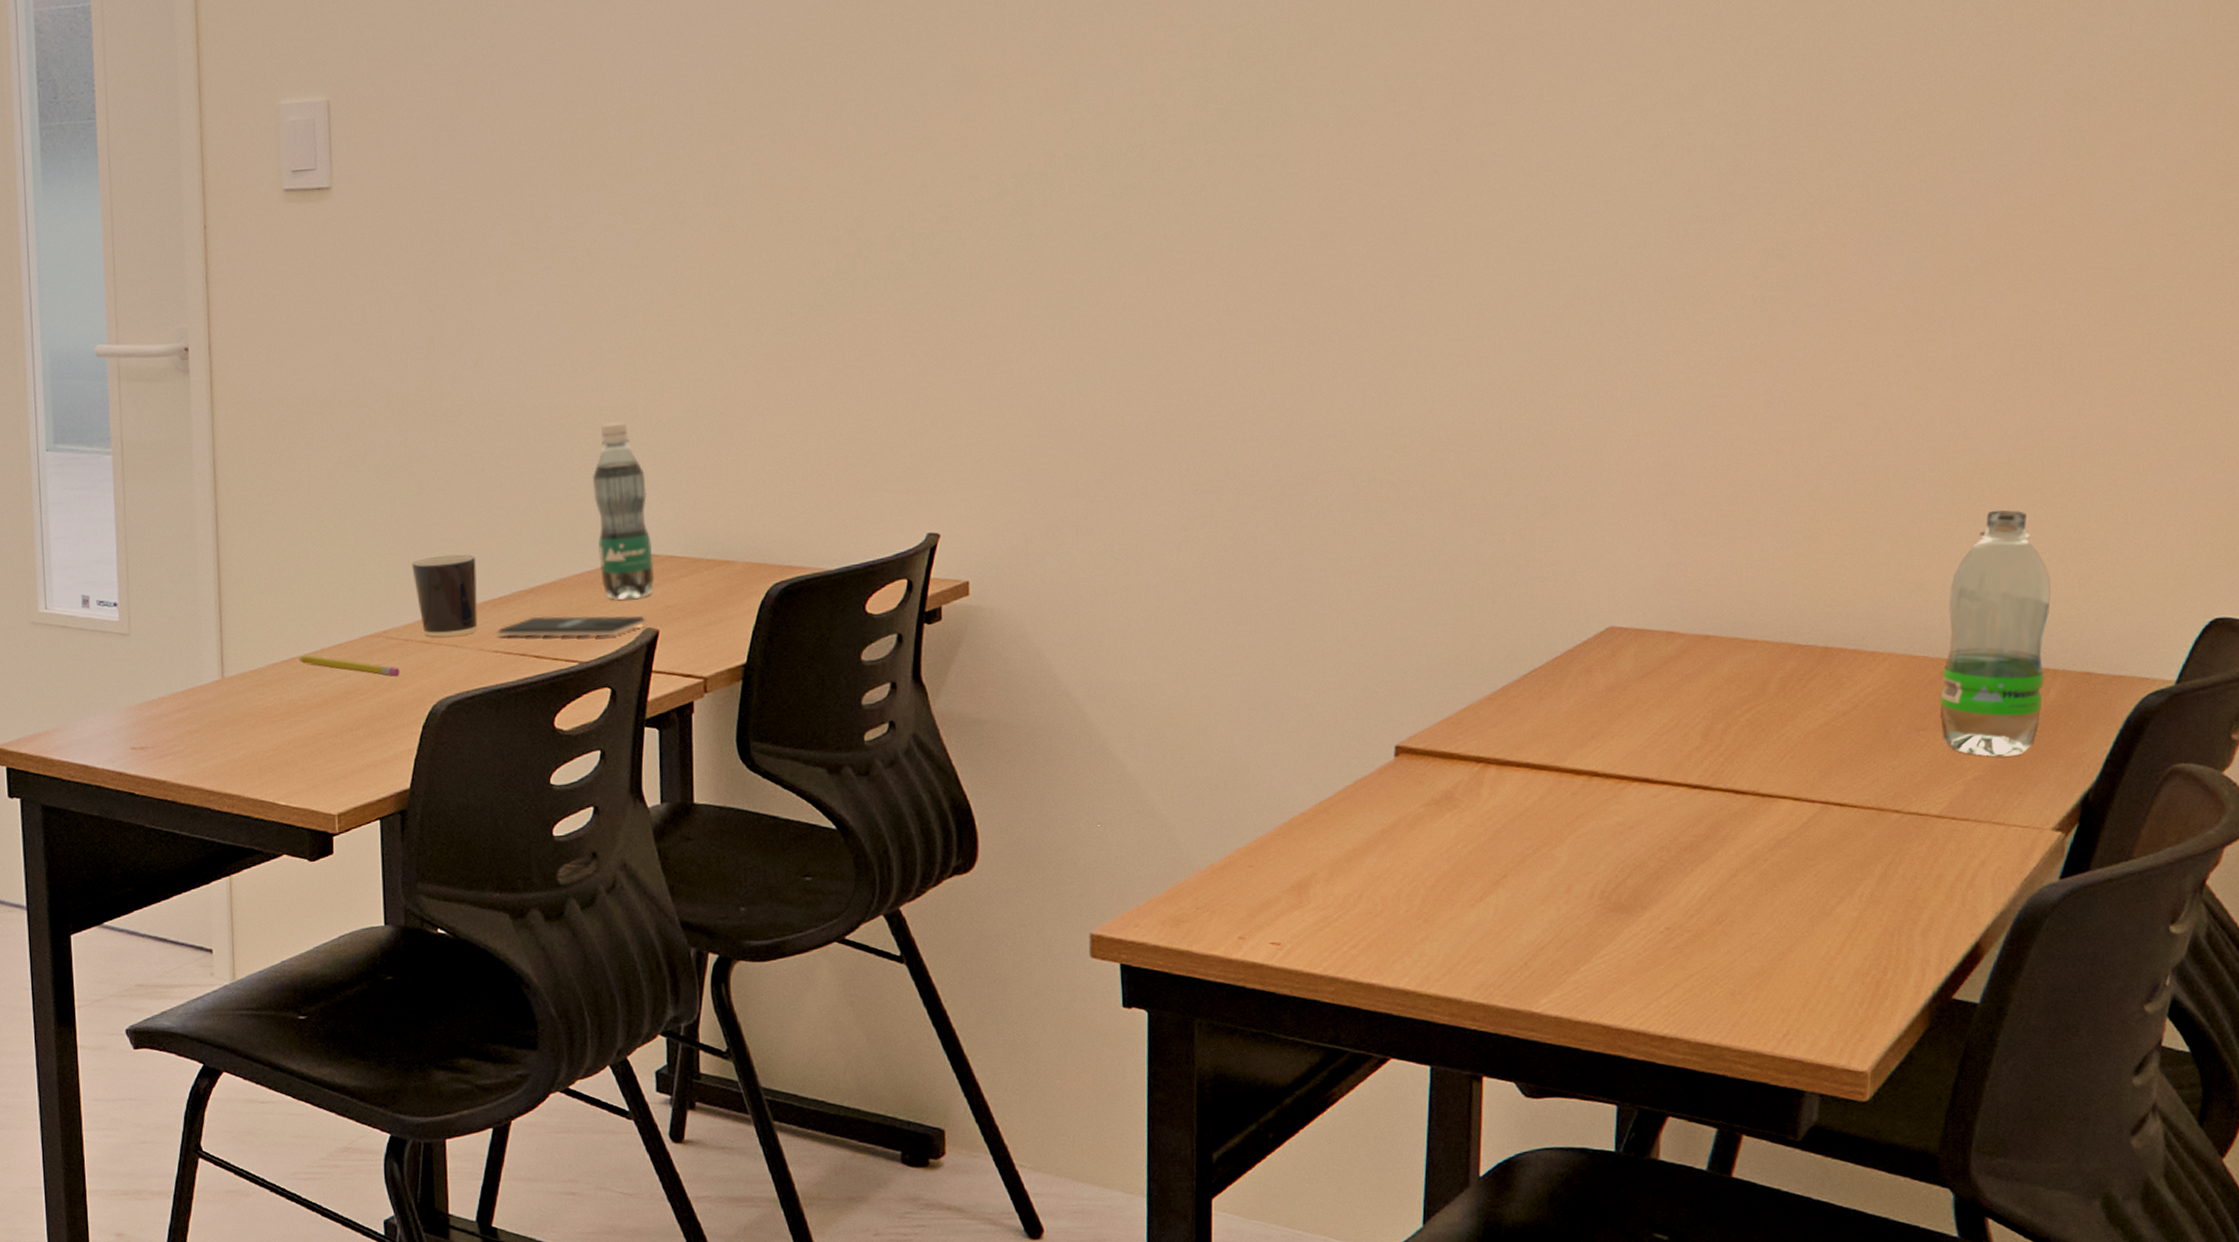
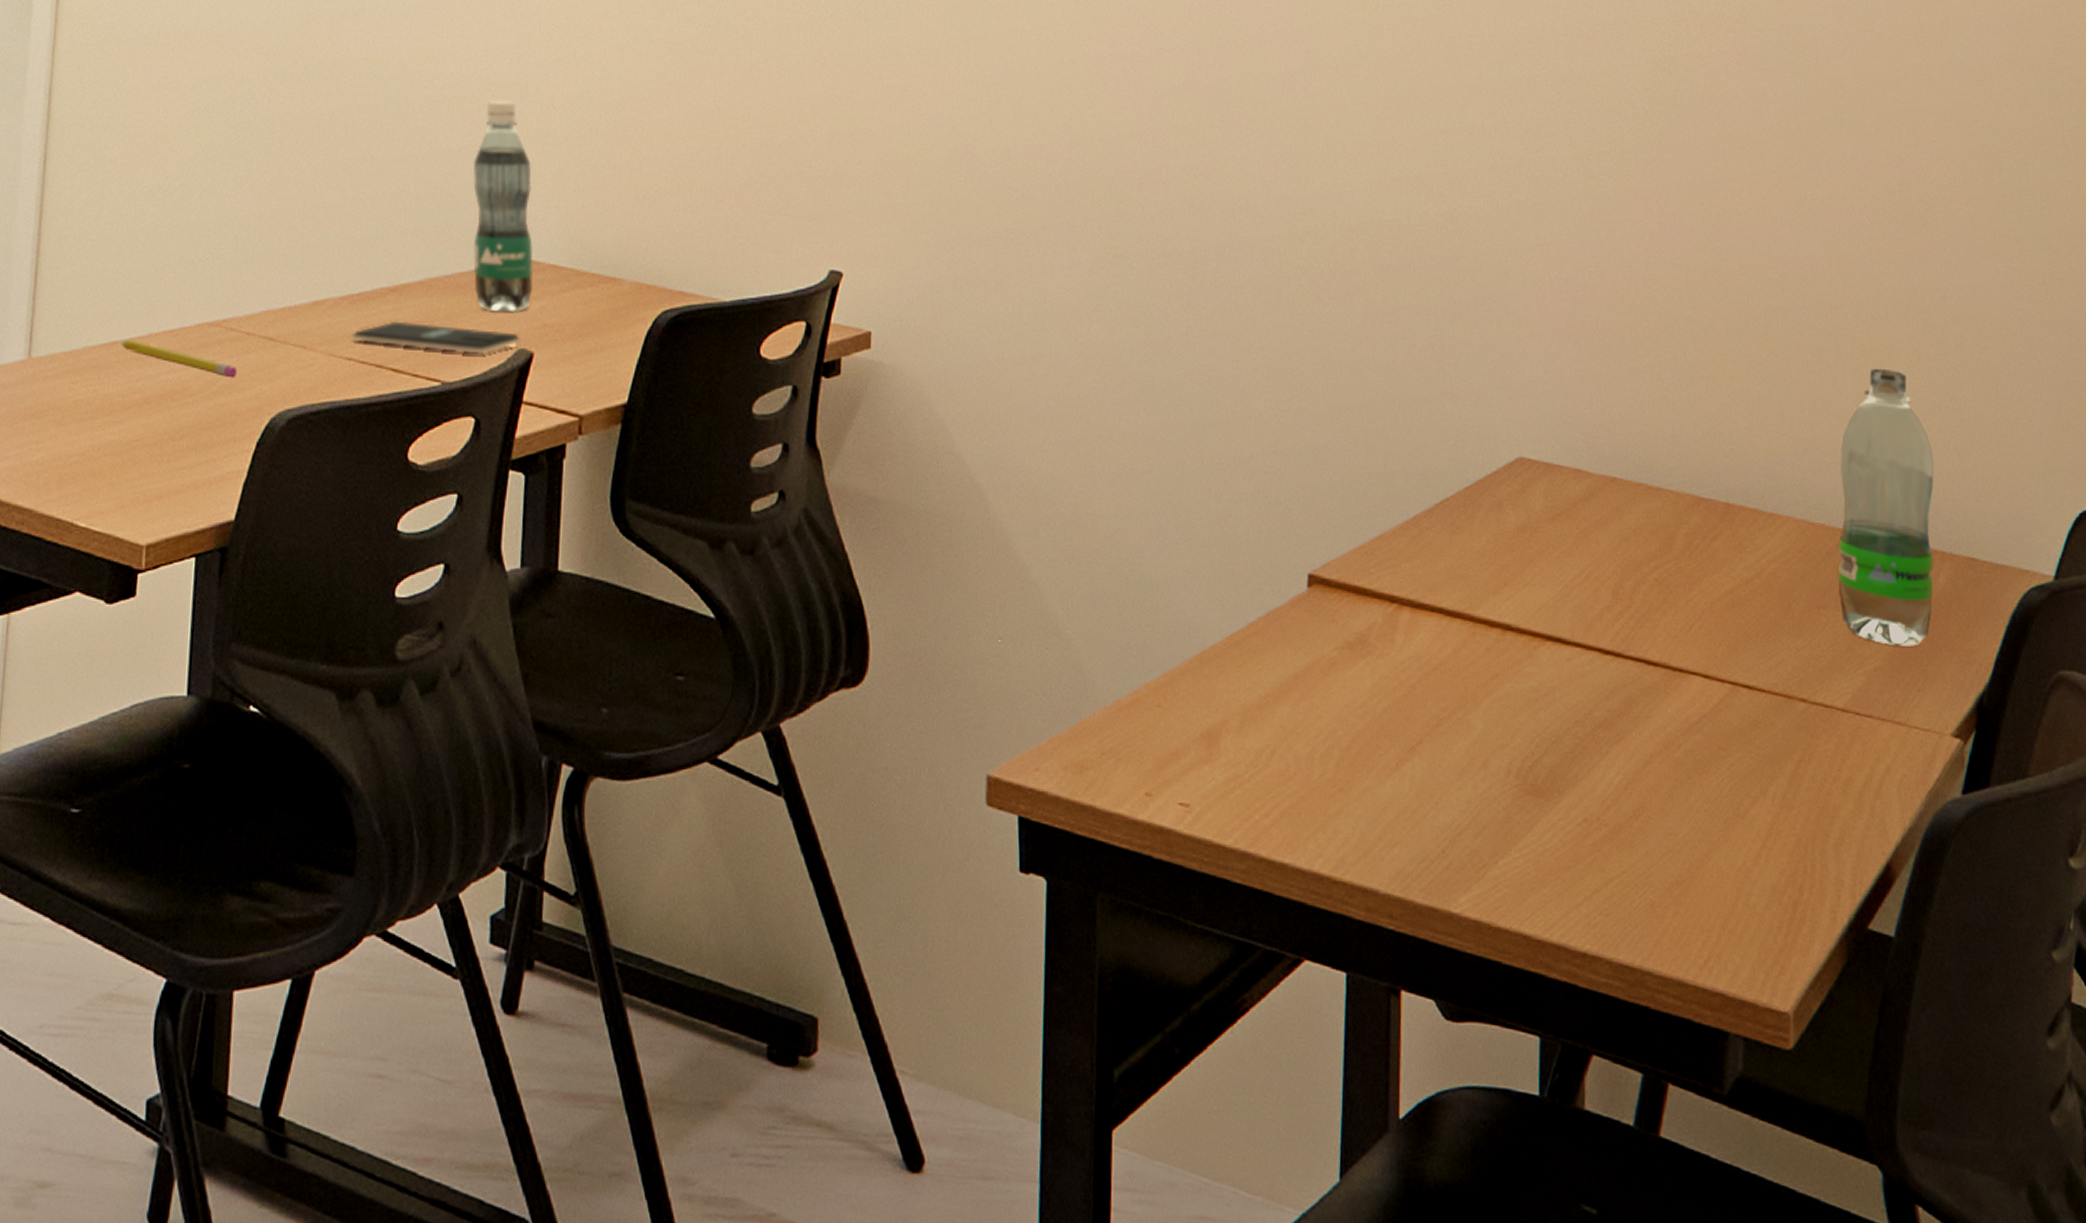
mug: present [412,554,478,639] -> none [263,235,336,336]

